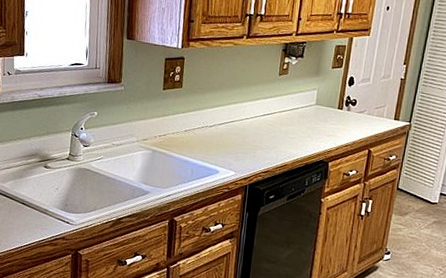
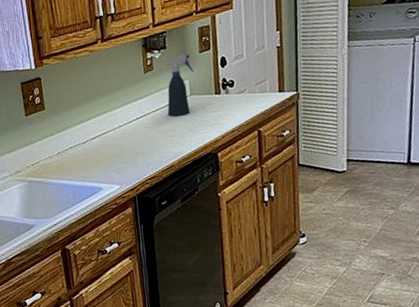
spray bottle: none [292,66,323,122] -> present [165,54,194,117]

